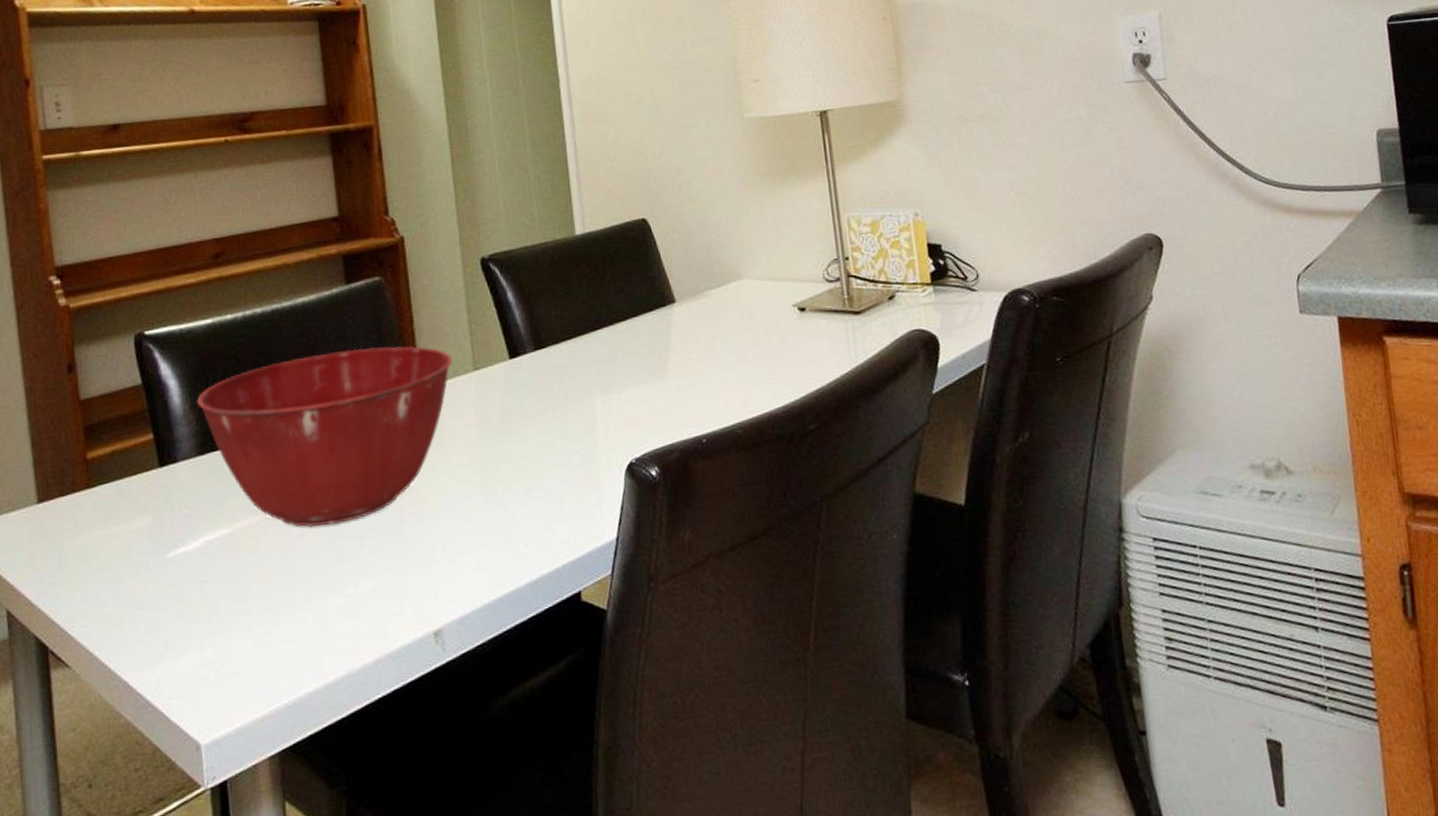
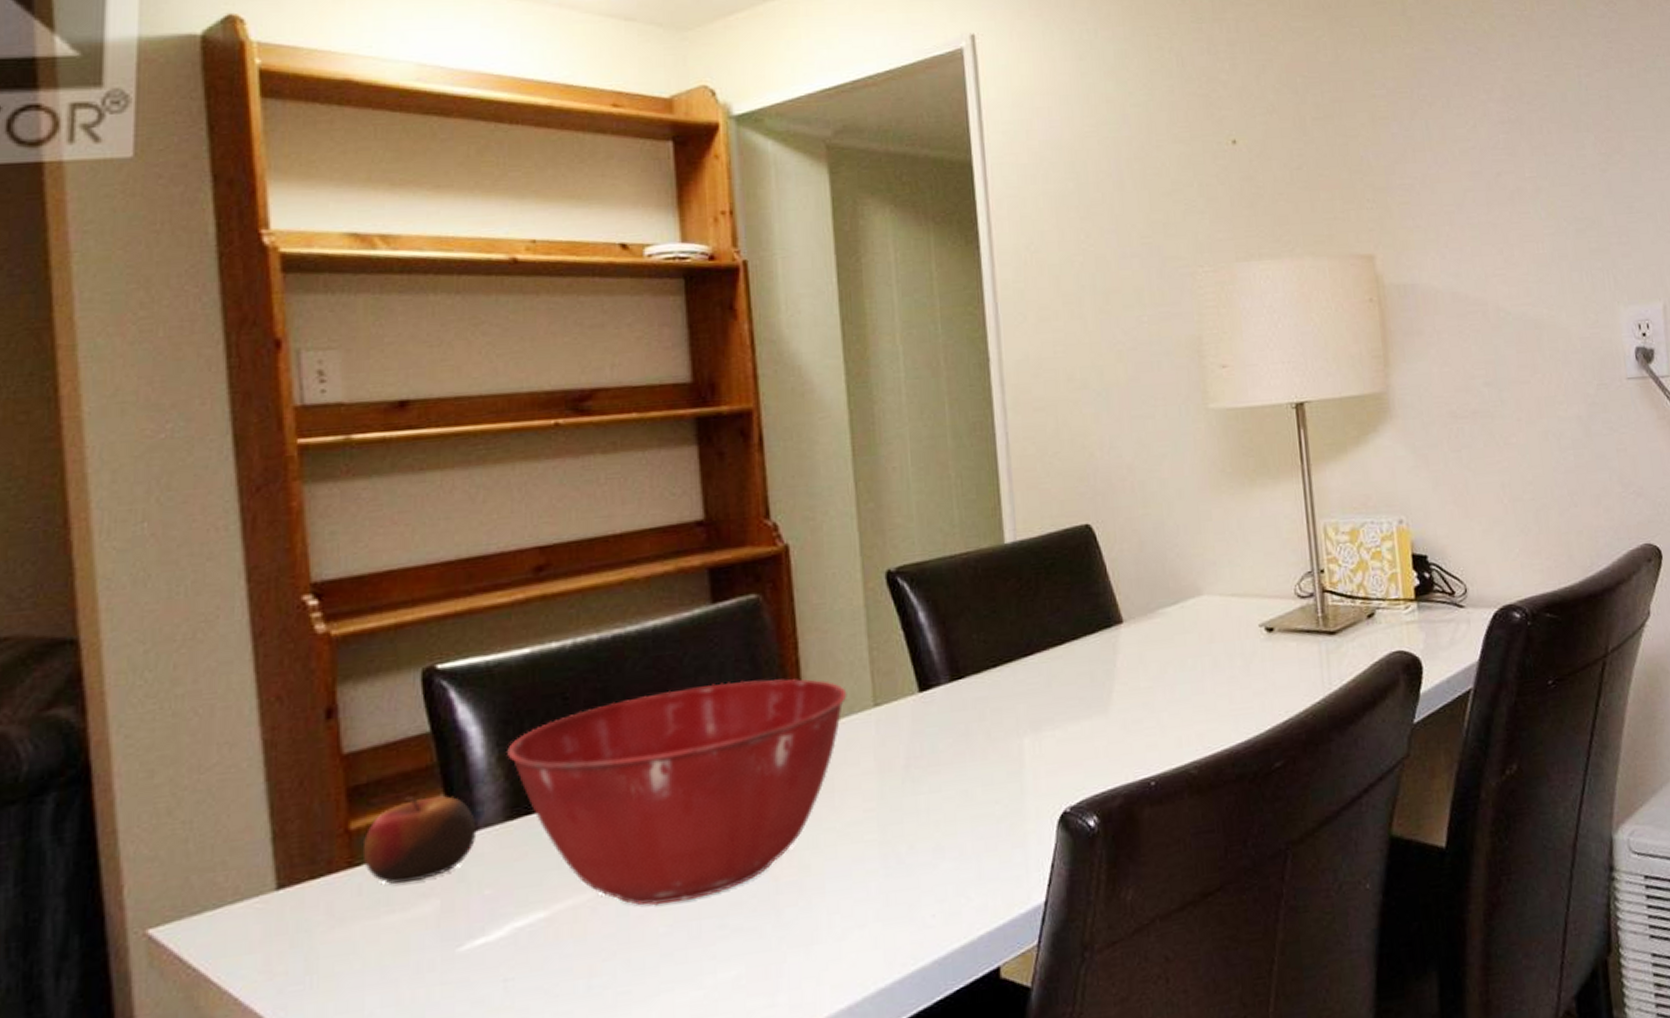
apple: none [96,435,177,503] -> present [362,796,477,884]

